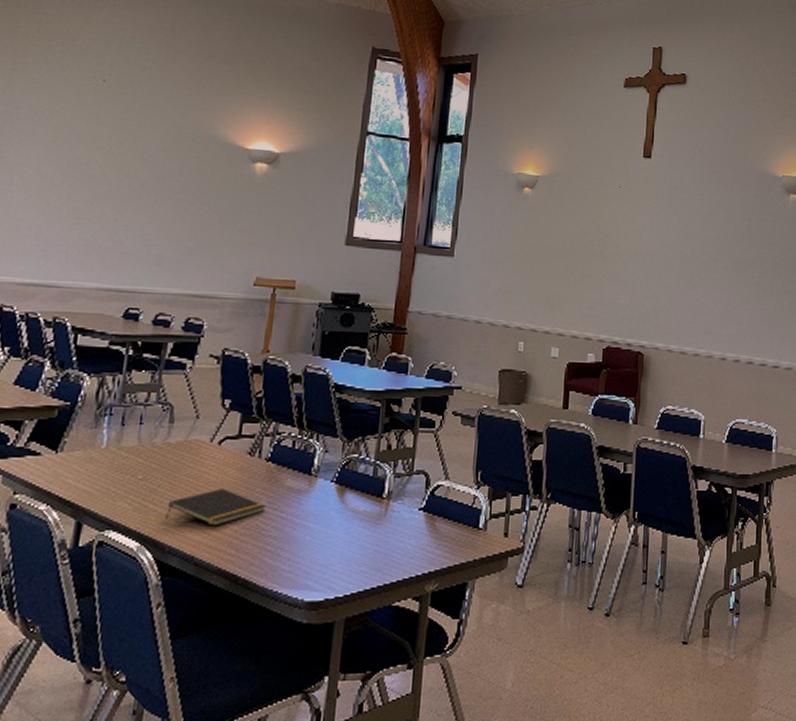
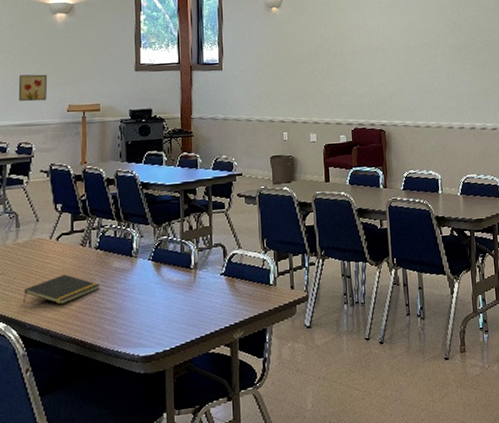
wall art: none [194,233,235,269] -> present [18,74,48,102]

